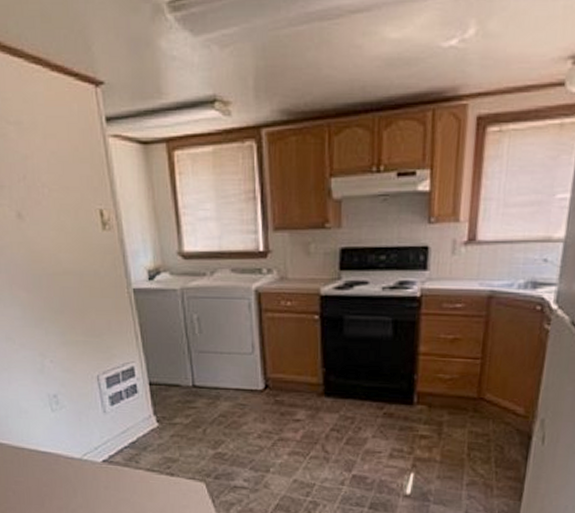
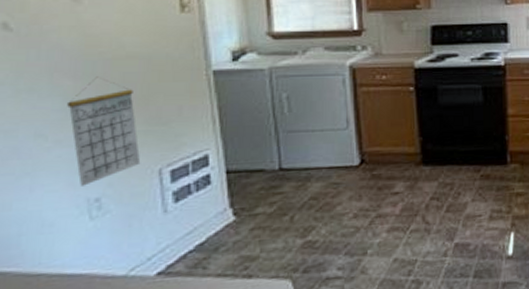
calendar: none [25,290,83,384] -> present [67,77,141,186]

